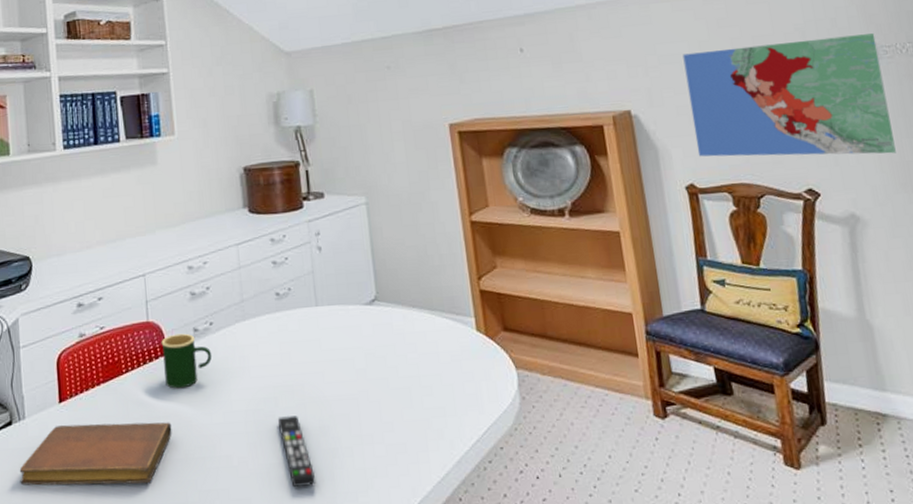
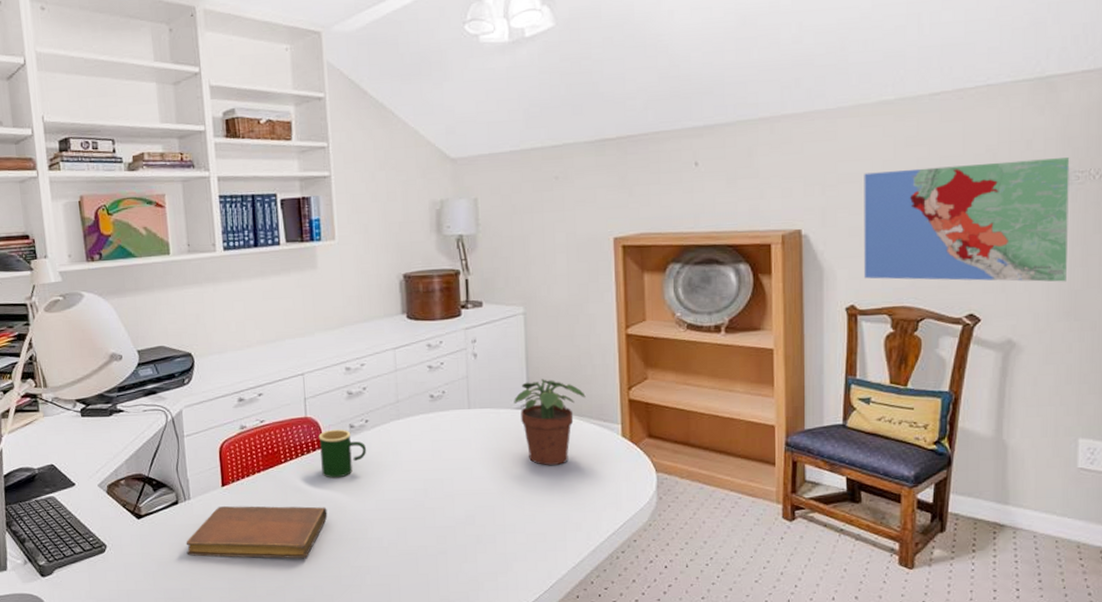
remote control: present [277,415,317,488] -> none [426,506,460,567]
potted plant: none [362,271,436,366] -> present [514,379,586,466]

